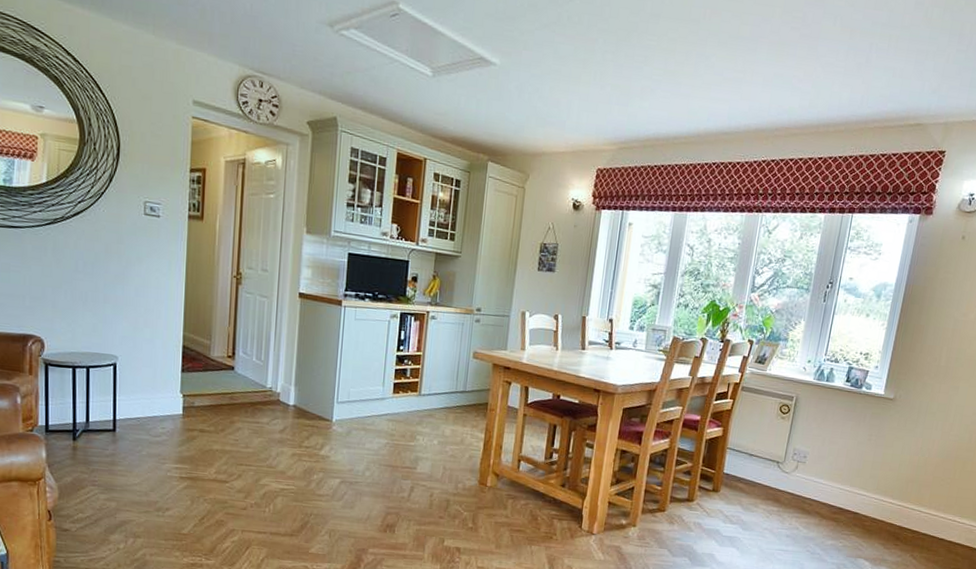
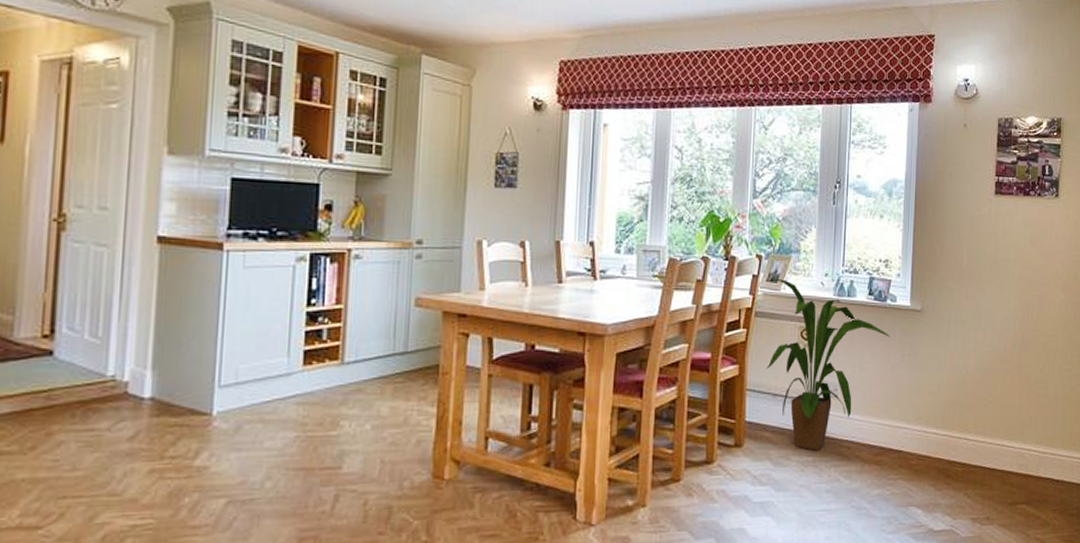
house plant: none [746,360,862,503] -> present [767,278,891,451]

